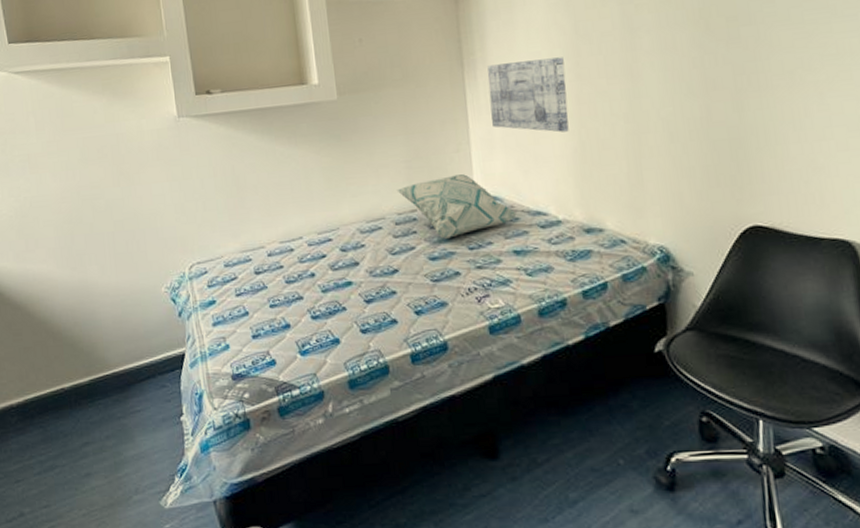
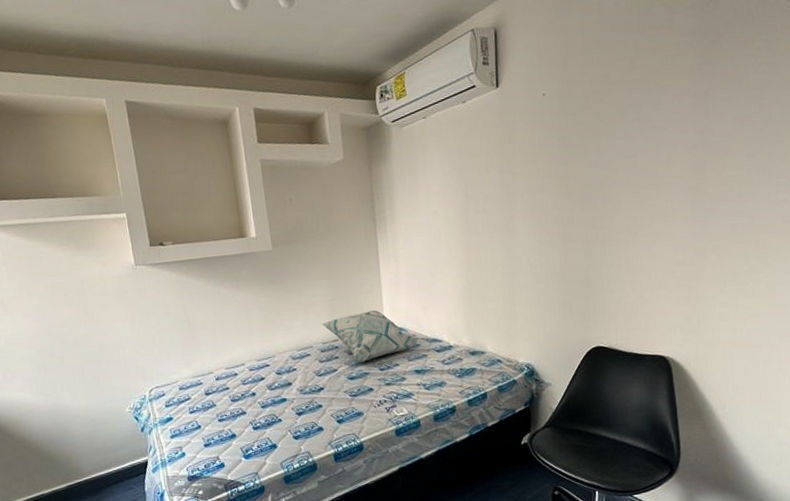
wall art: present [487,57,569,133] -> none [395,215,459,276]

